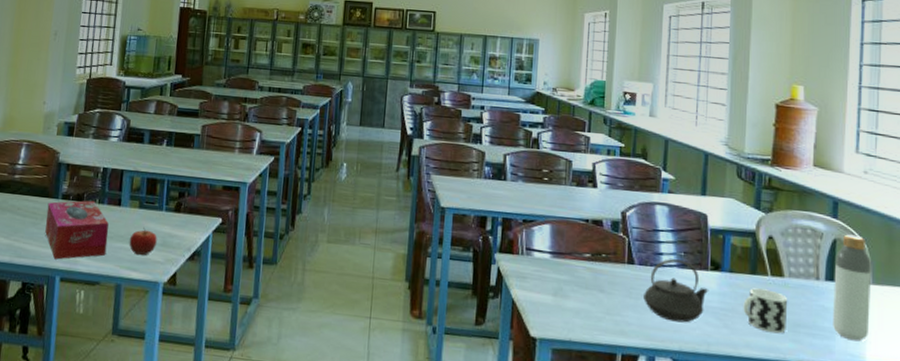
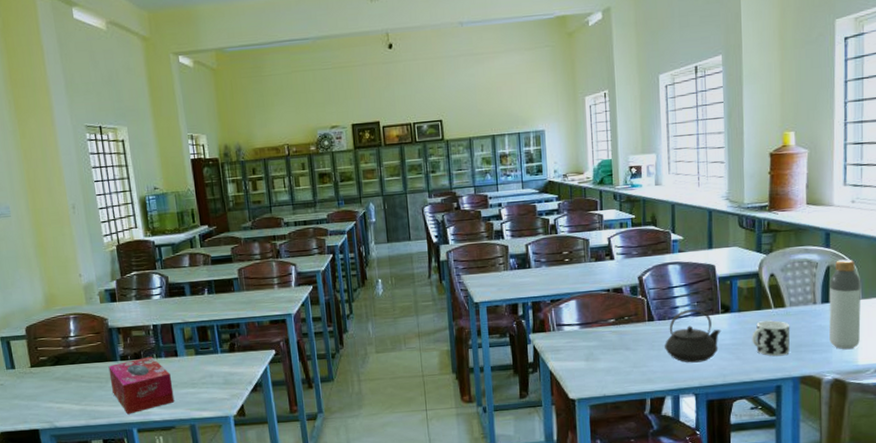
fruit: present [129,227,157,256] -> none [193,371,220,397]

